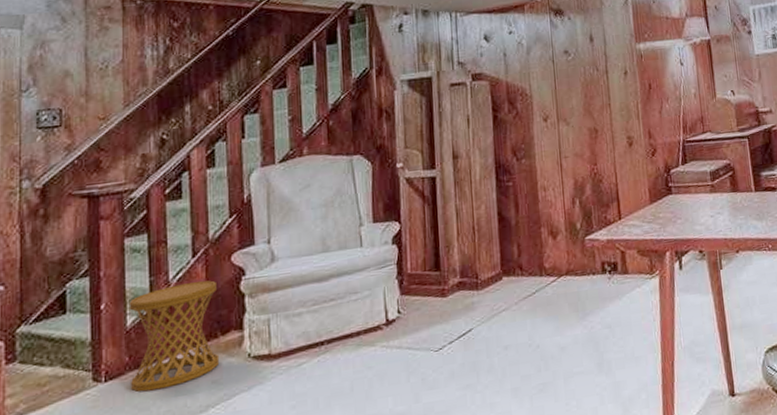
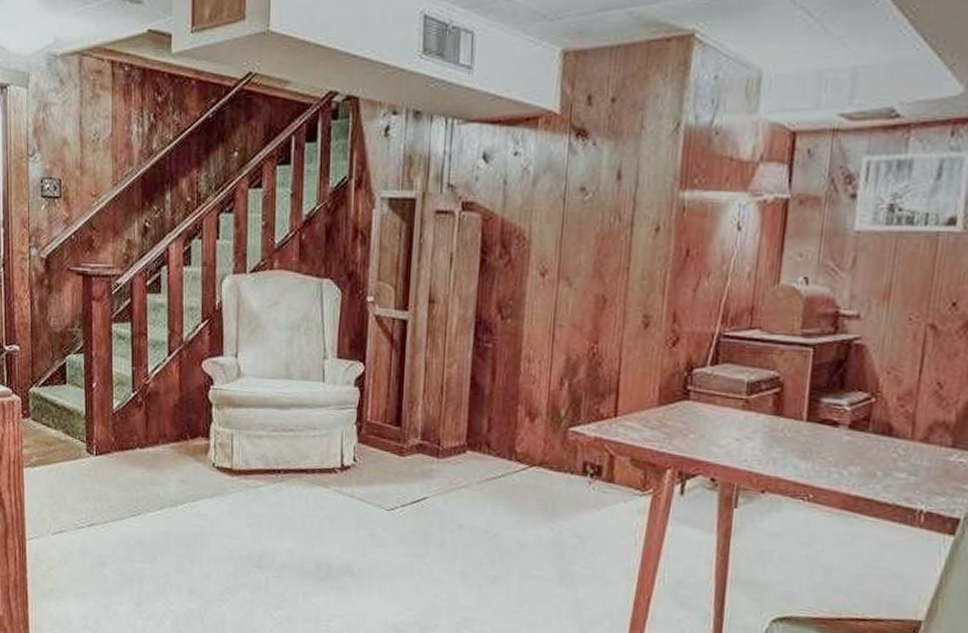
side table: present [129,280,220,393] -> none [115,379,188,476]

